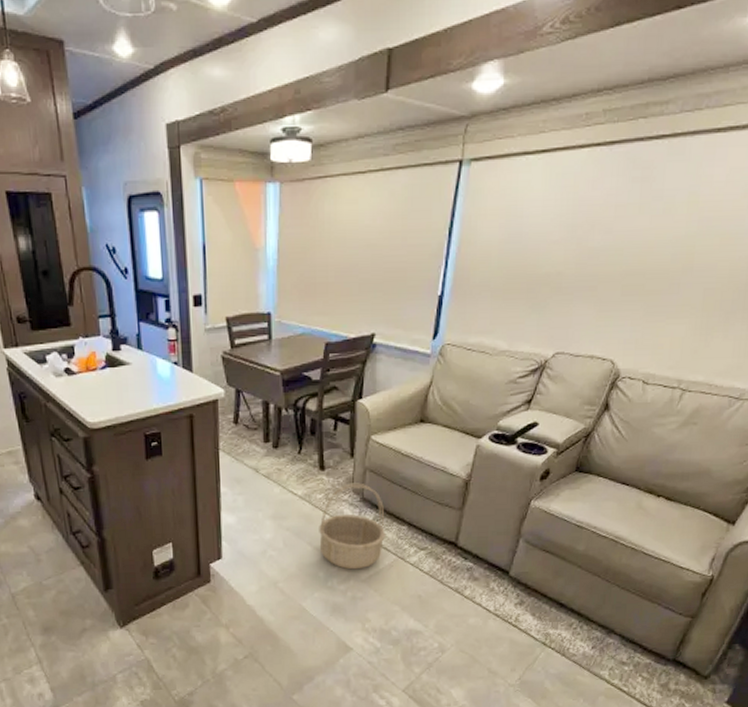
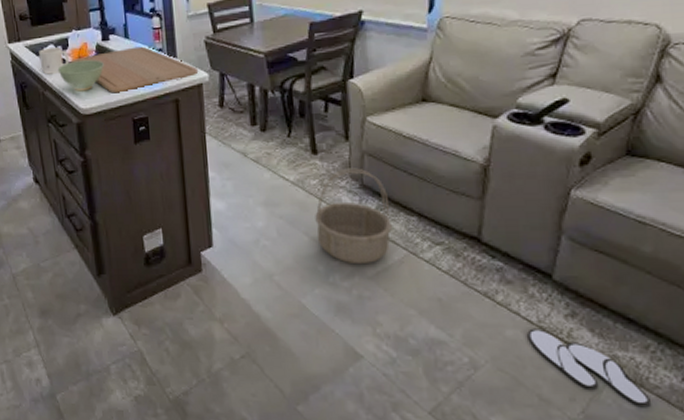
mug: none [40,356,76,385] -> present [39,47,70,75]
bowl: none [62,371,114,404] -> present [57,60,104,92]
chopping board: none [78,358,215,407] -> present [71,46,199,93]
slippers: none [485,616,569,671] -> present [527,328,652,407]

